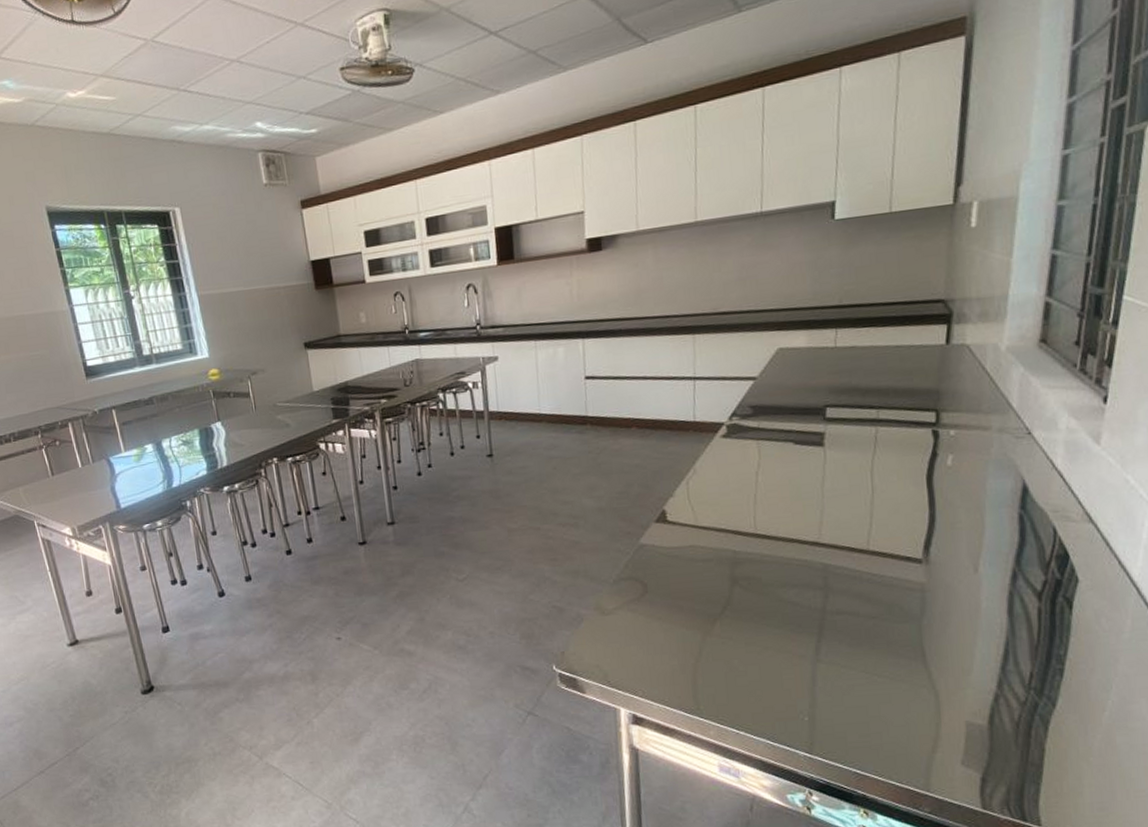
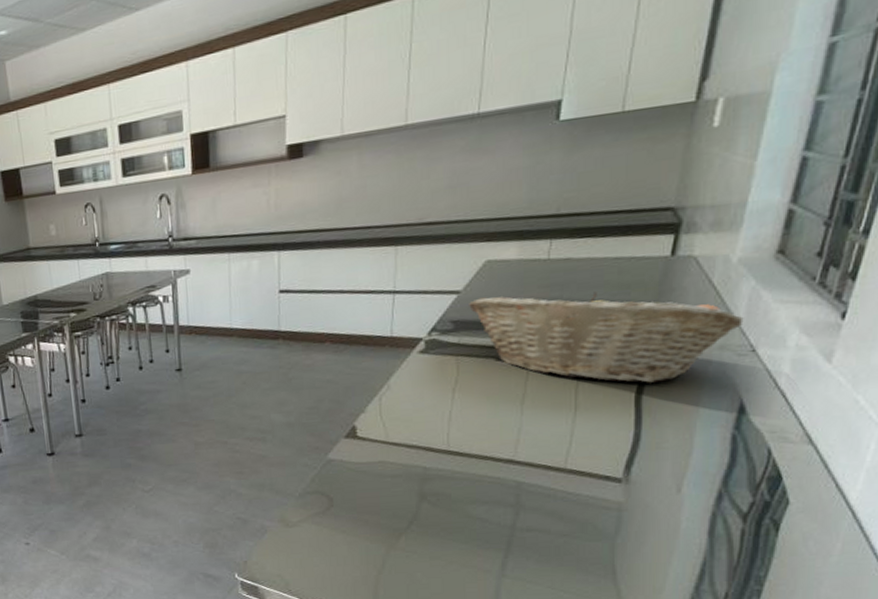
fruit basket: none [765,378,1018,465] -> present [469,291,744,383]

